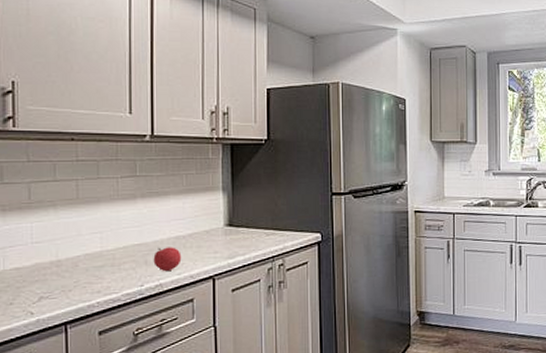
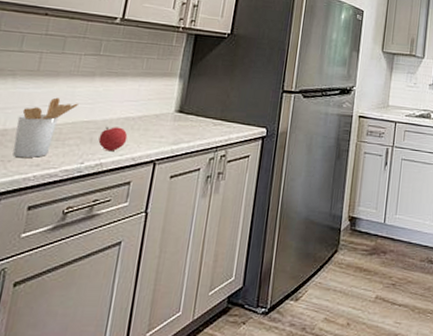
utensil holder: none [68,224,126,287] -> present [12,97,79,158]

